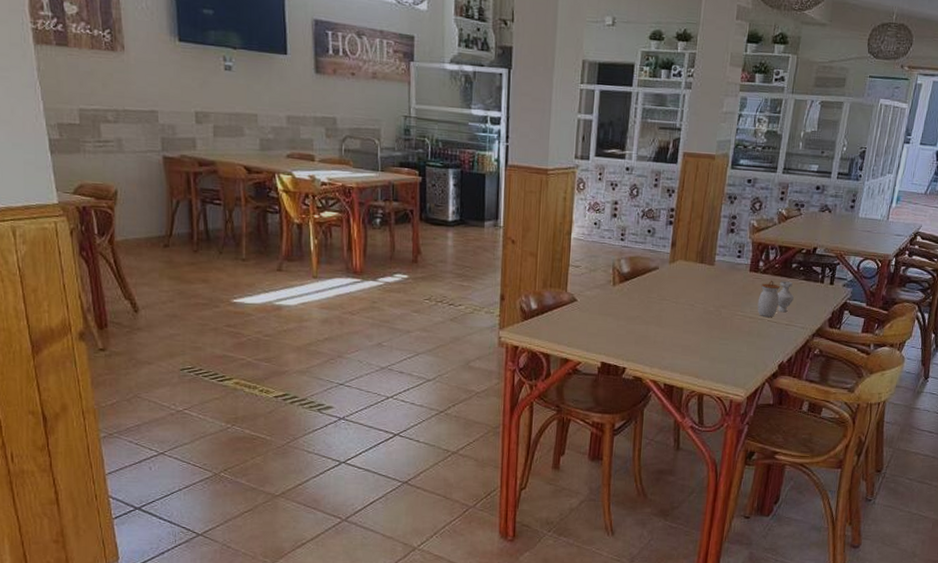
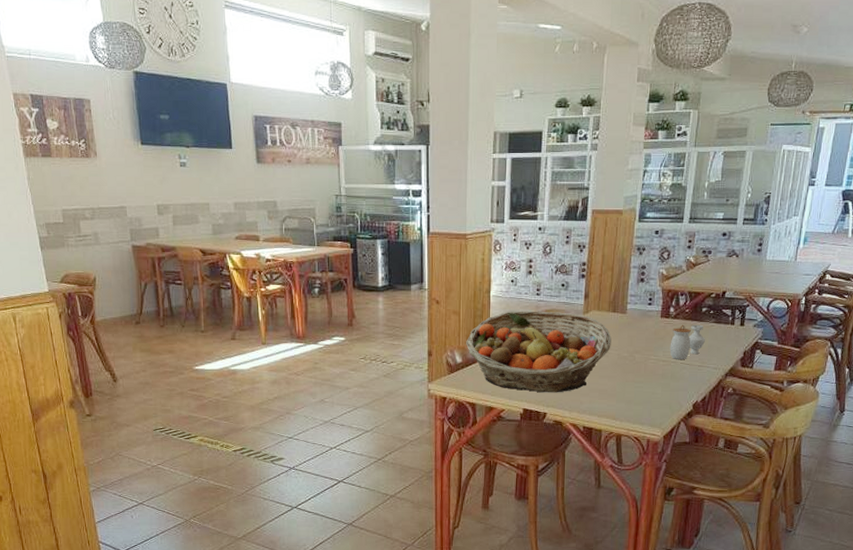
fruit basket: none [542,256,698,347] -> present [466,311,612,393]

